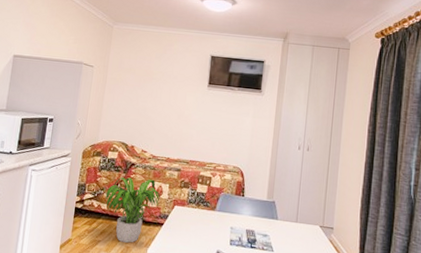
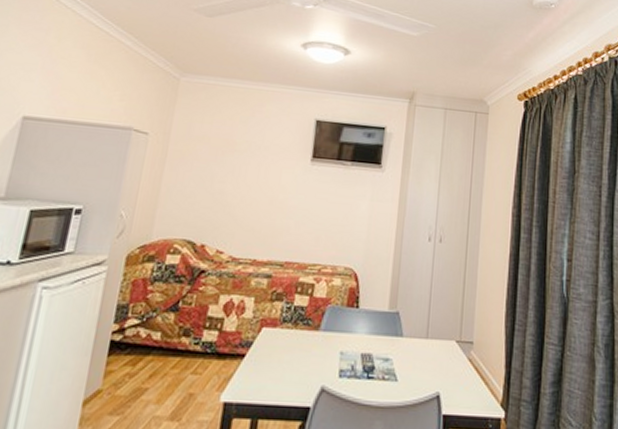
potted plant: present [105,177,161,243] -> none [158,290,242,388]

